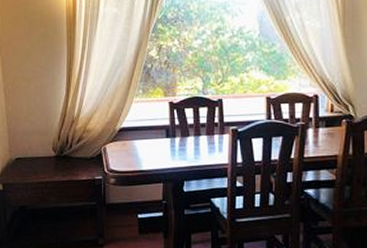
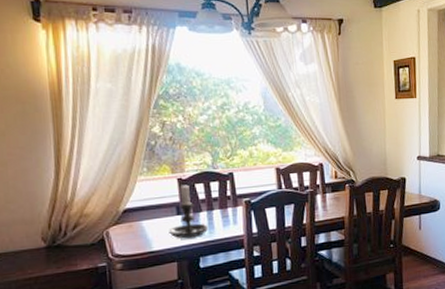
candle holder: none [158,106,195,162] -> present [169,182,209,239]

